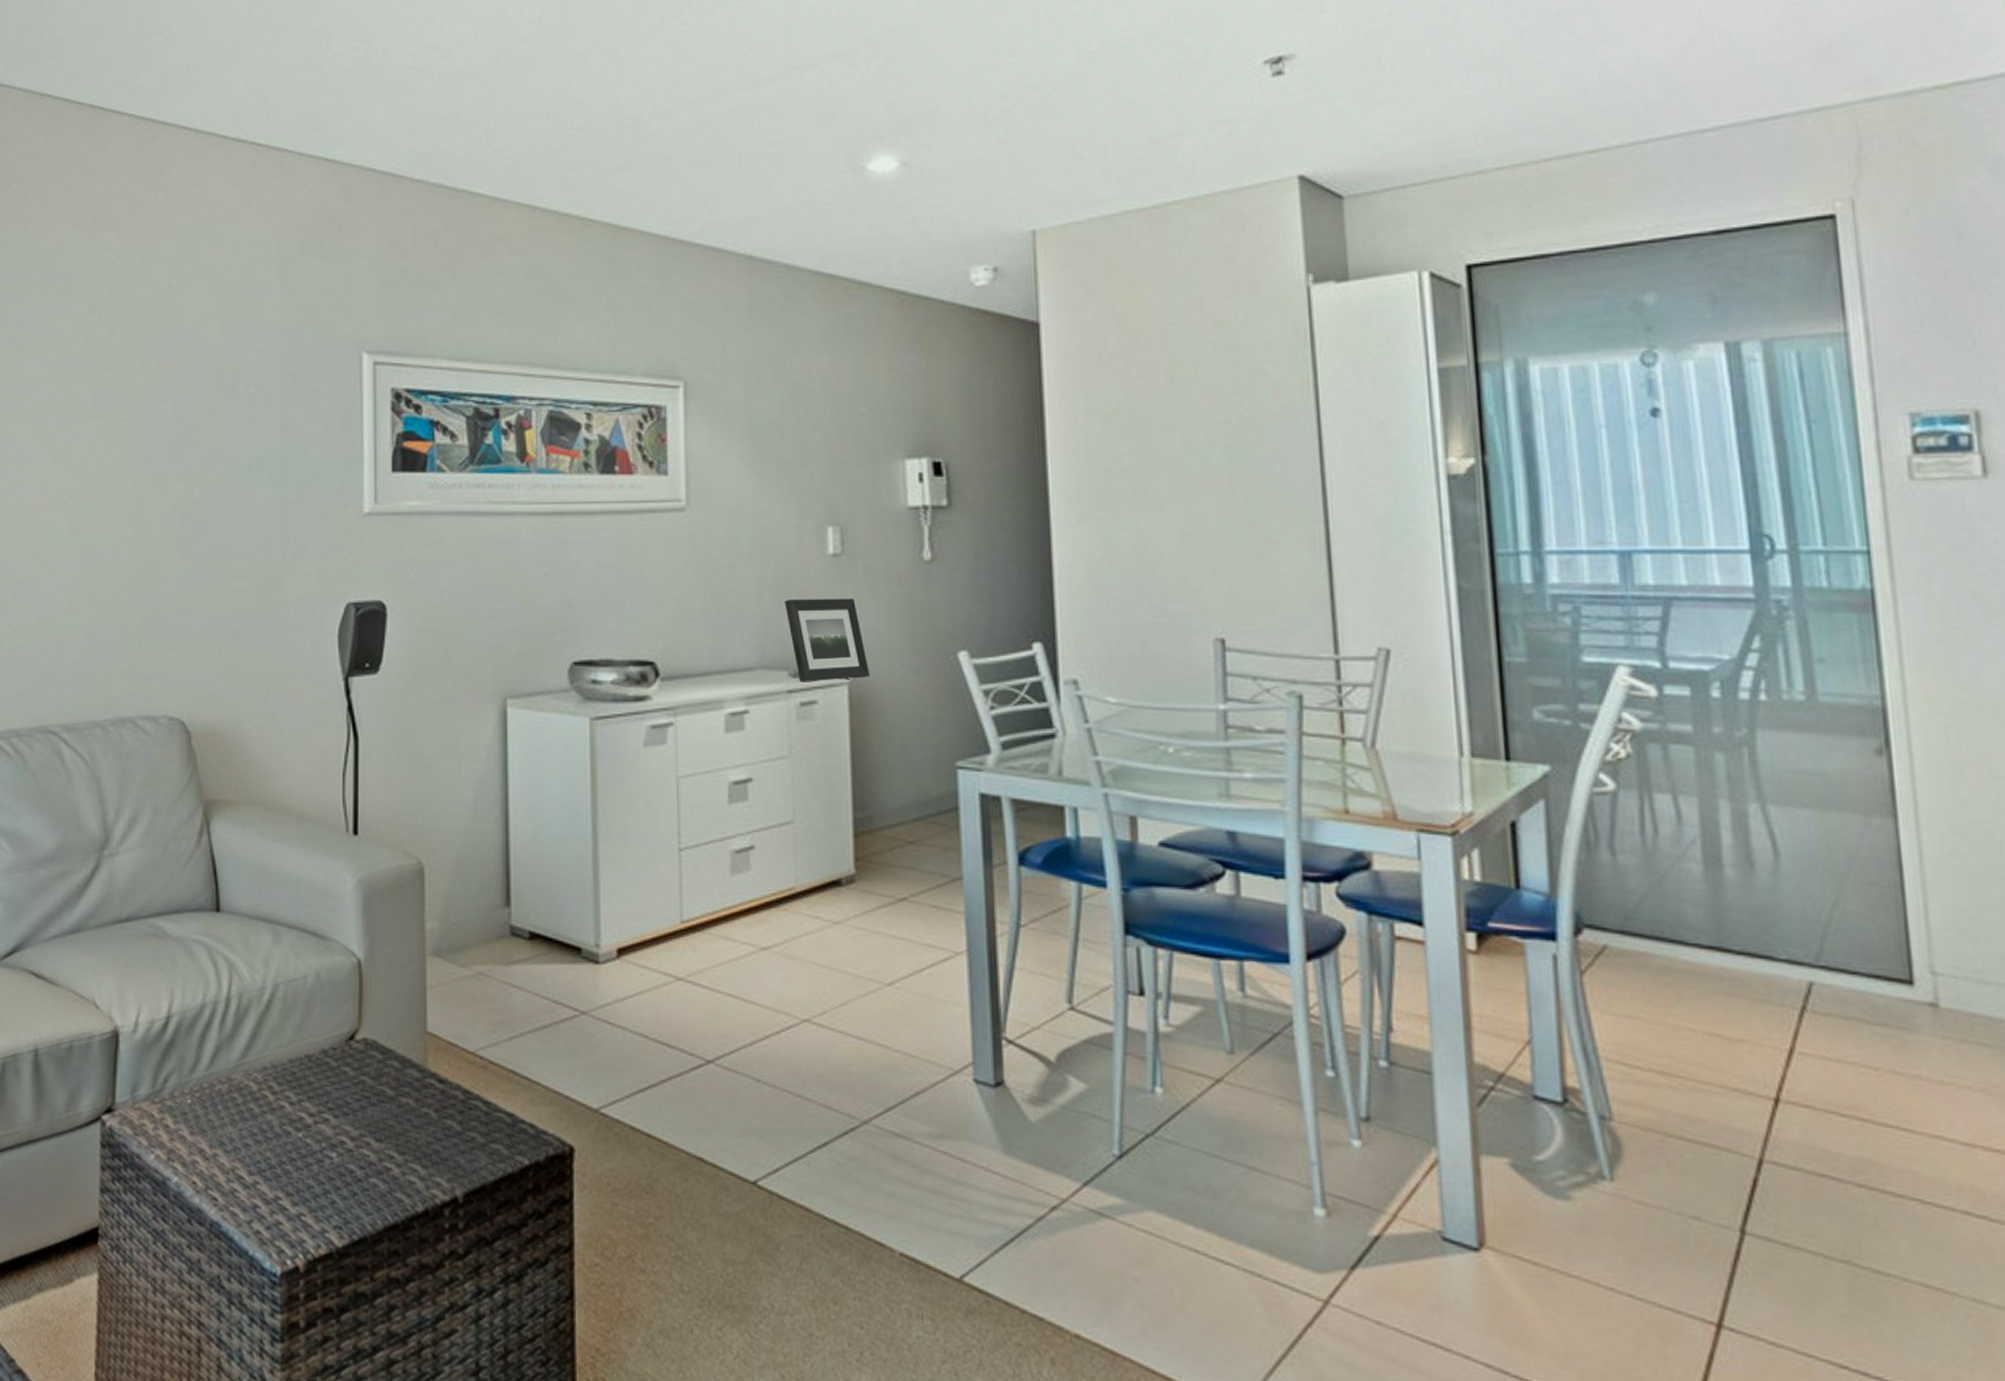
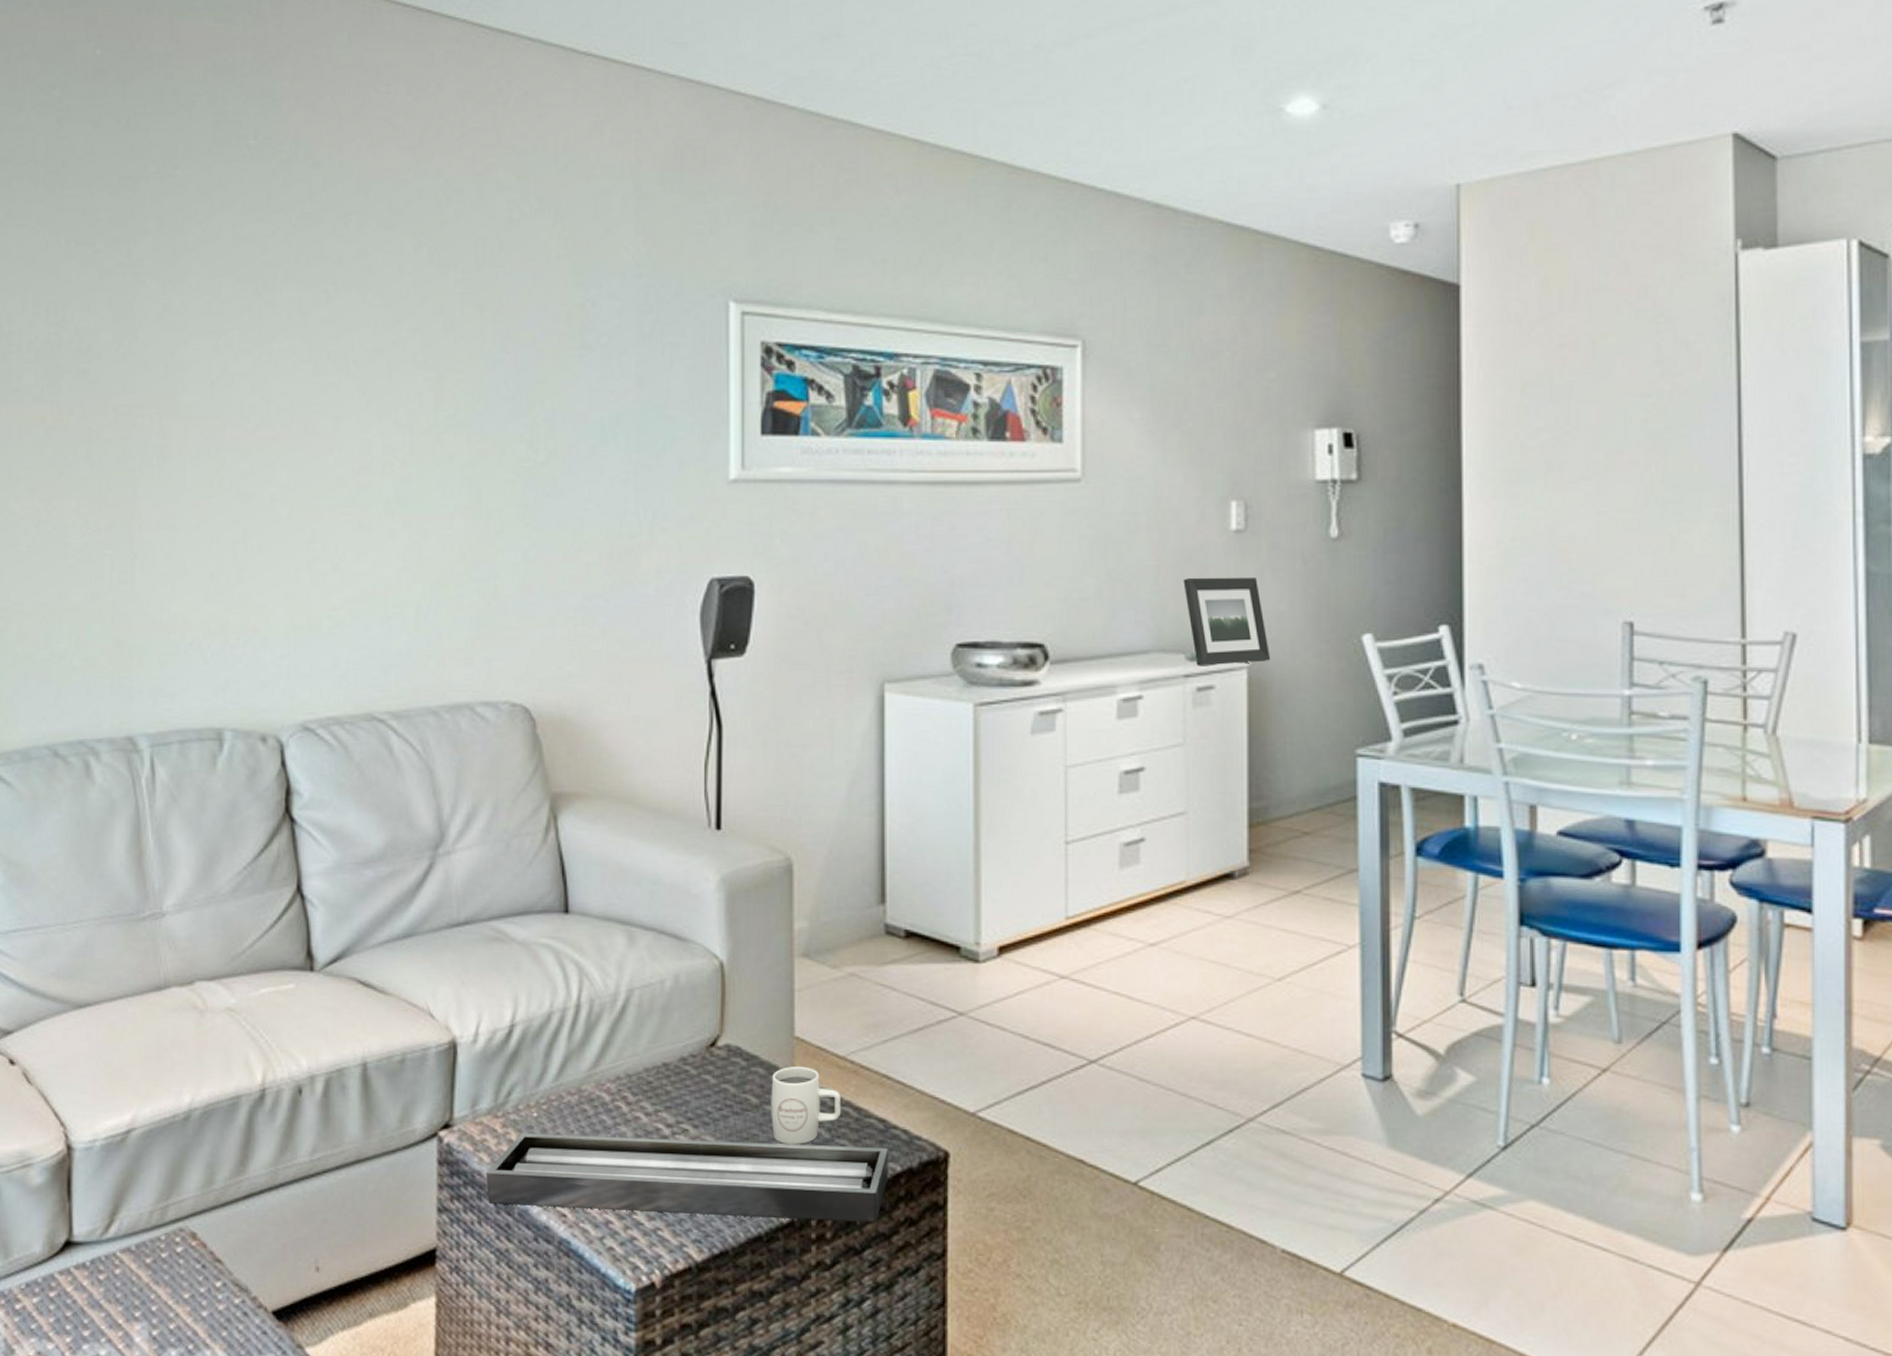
tray: none [144,1119,517,1215] -> present [486,1133,888,1223]
mug: none [406,1060,472,1137] -> present [771,1066,842,1146]

